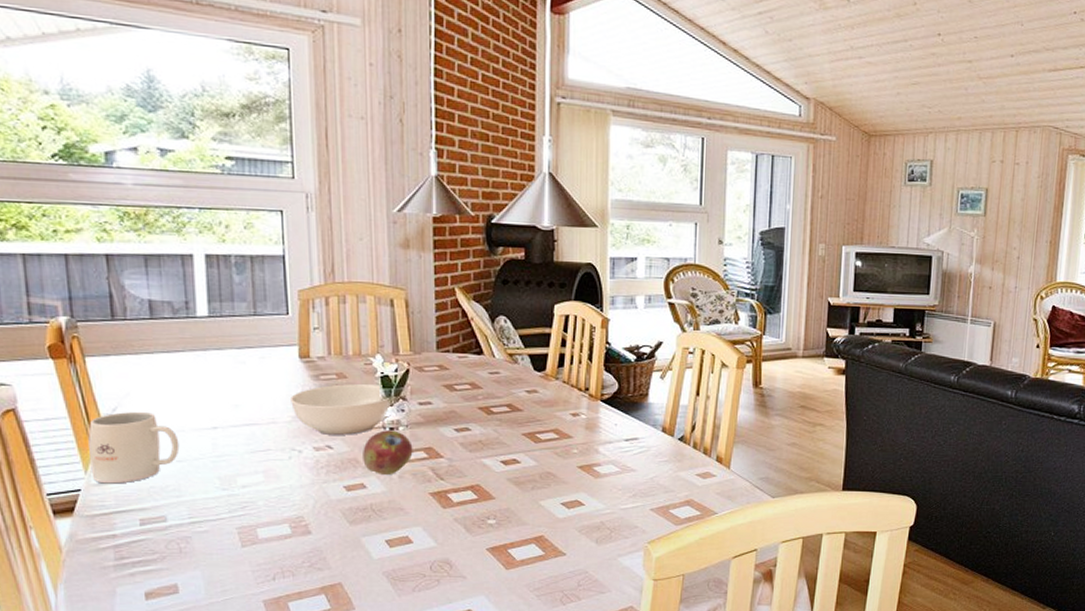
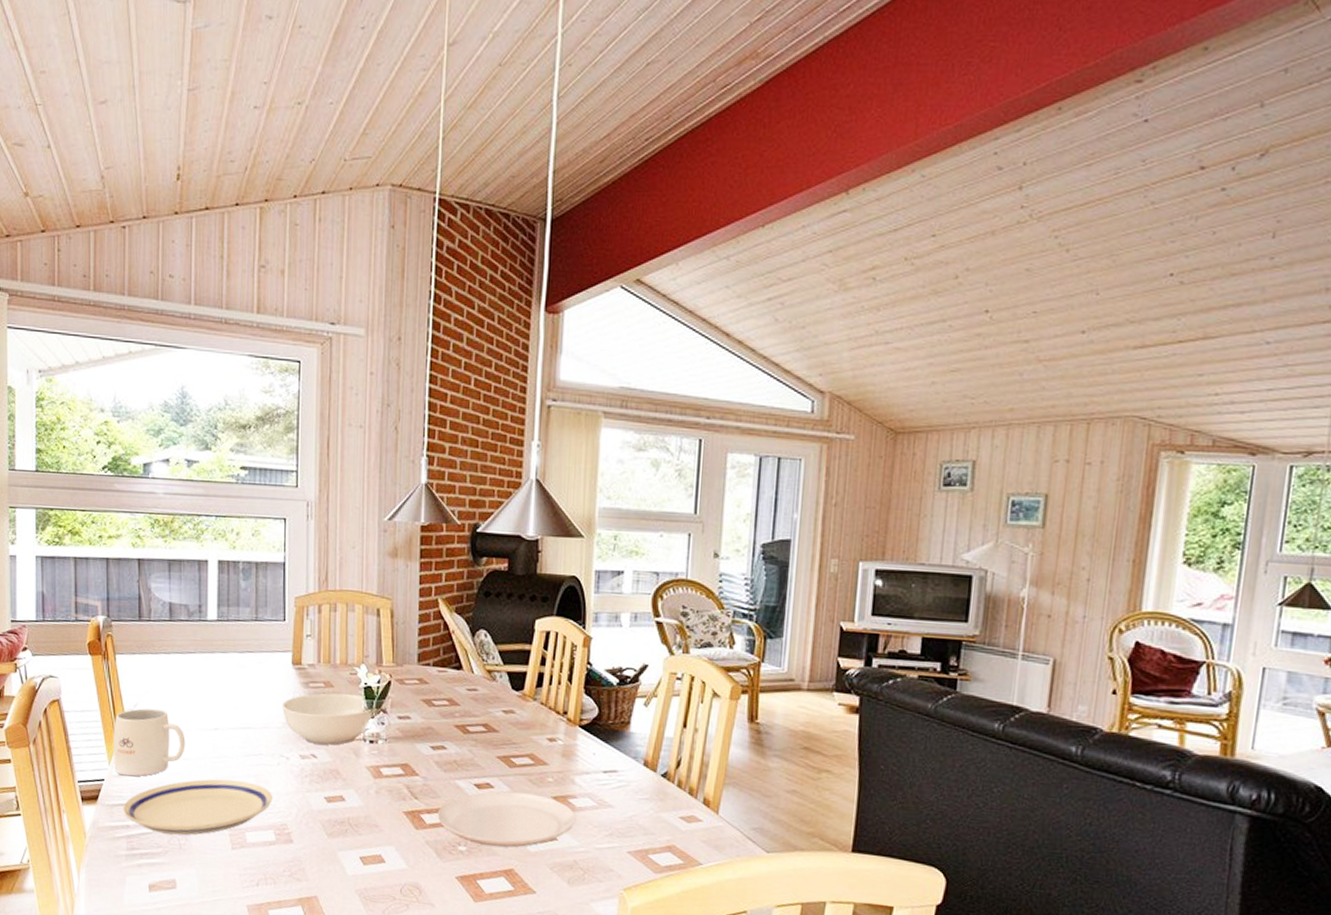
plate: none [106,478,285,539] -> present [123,779,273,835]
fruit: present [363,430,413,474] -> none [343,742,390,789]
plate: none [464,464,602,516] -> present [437,791,576,848]

